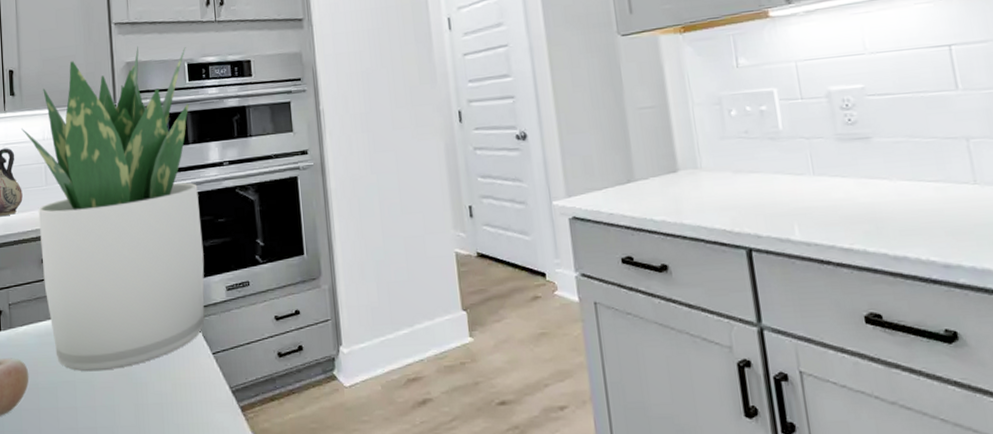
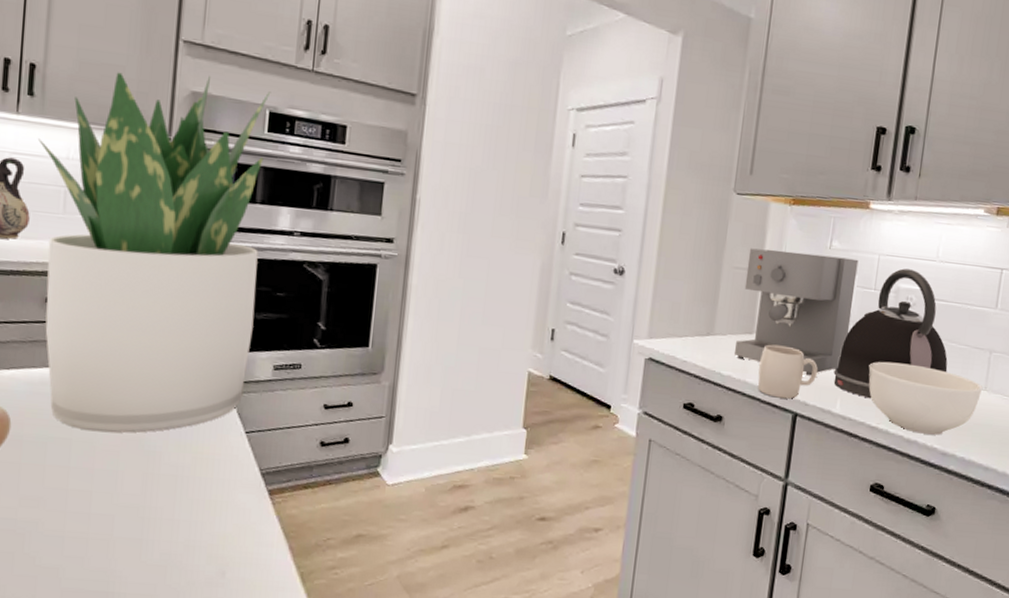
coffee maker: none [649,71,786,205] -> present [735,248,859,376]
mug: none [692,177,762,235] -> present [758,344,818,399]
kettle: none [780,68,919,218] -> present [833,268,948,399]
bowl: none [820,170,972,247] -> present [868,361,983,435]

